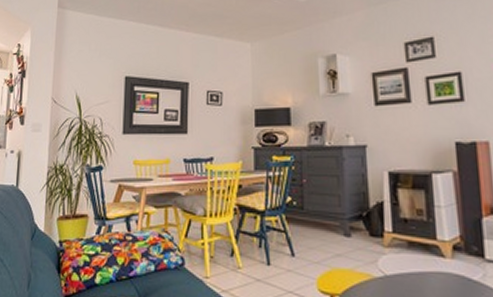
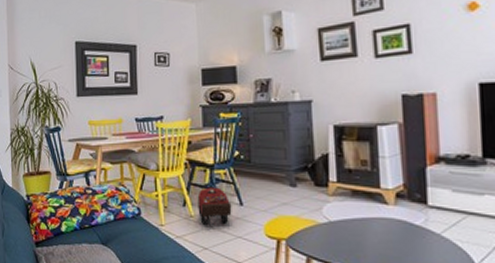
backpack: none [246,235,283,277] -> present [197,187,232,225]

